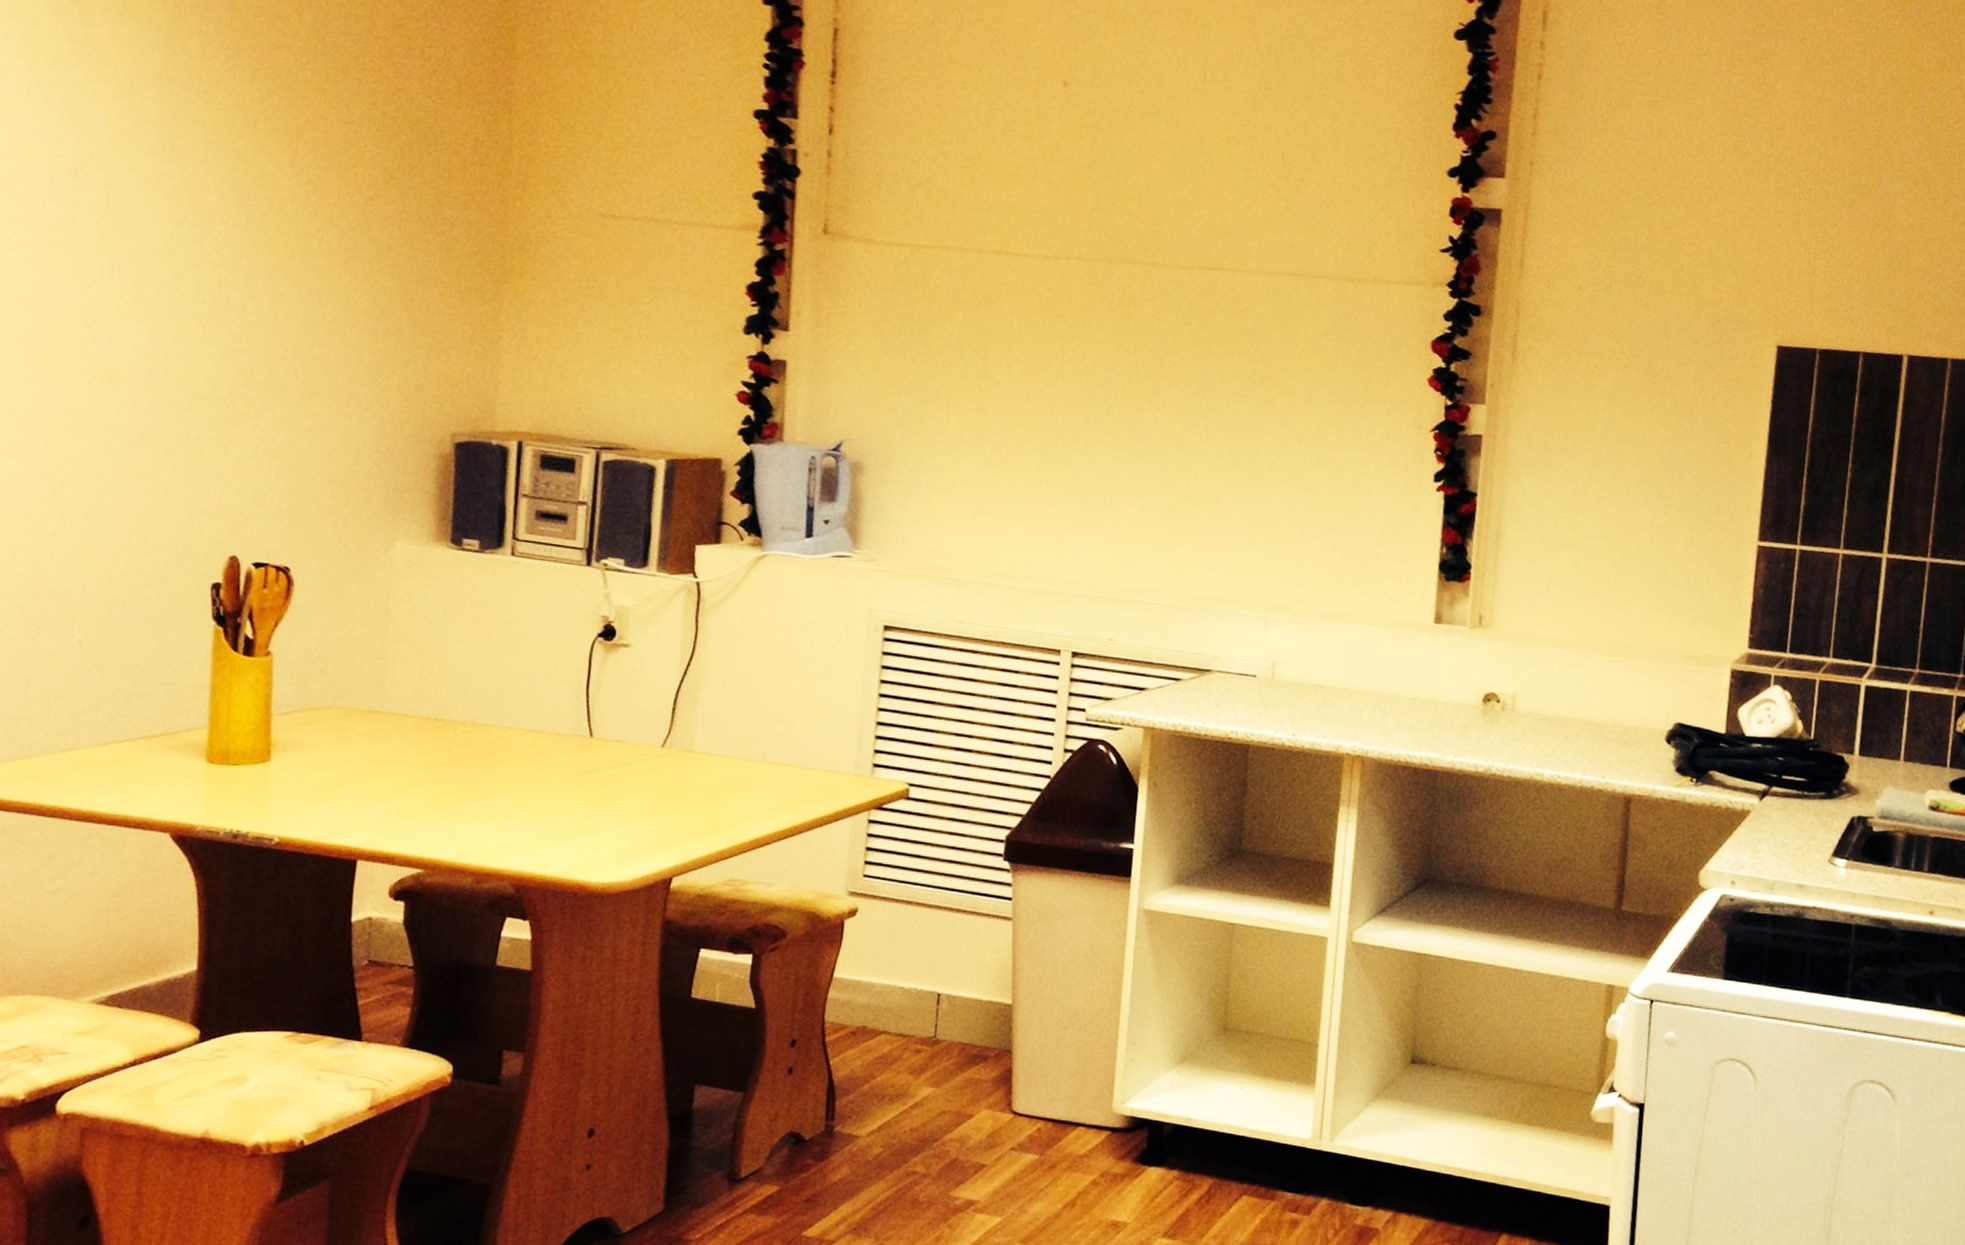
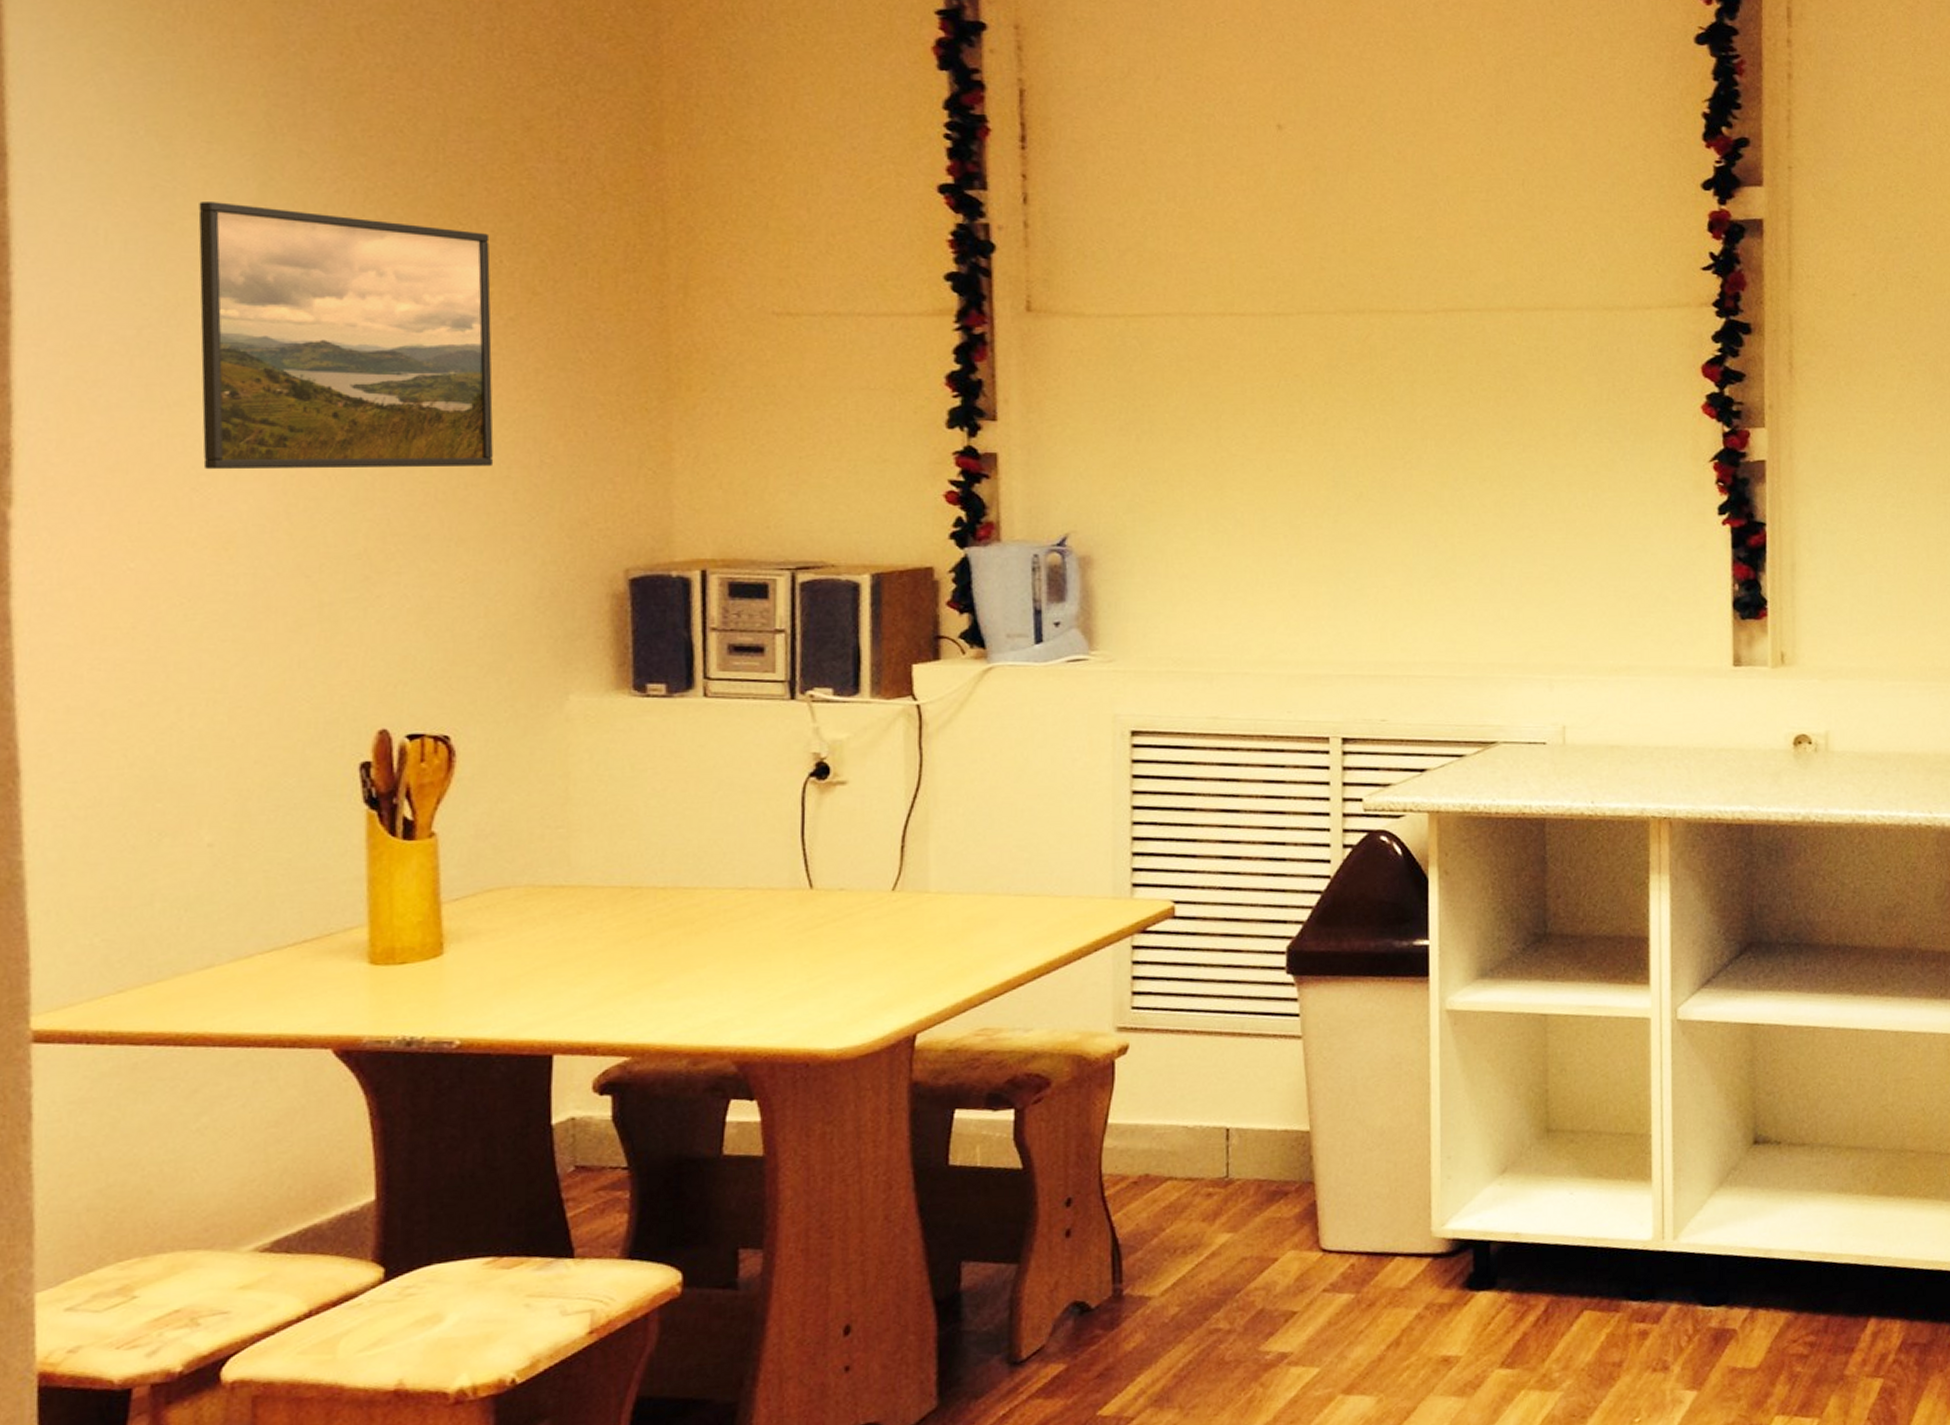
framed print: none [97,68,358,330] -> present [198,202,494,470]

